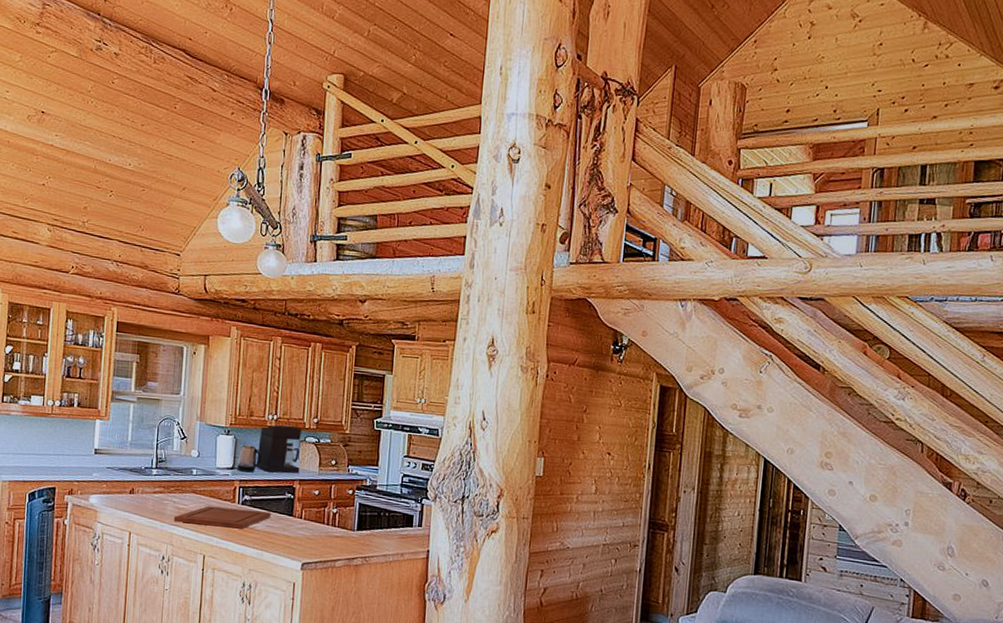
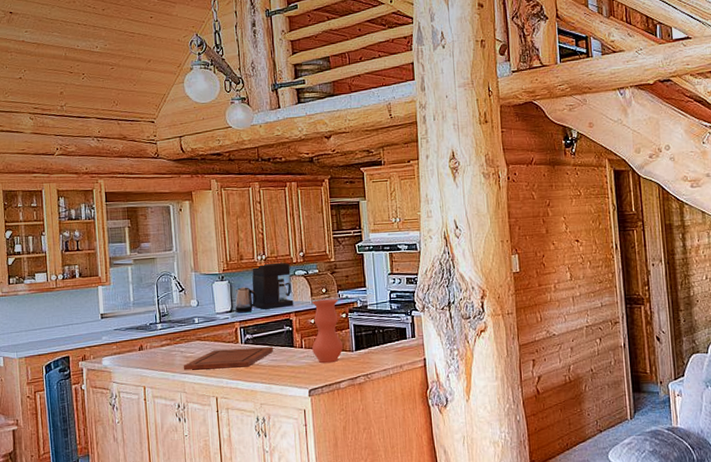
vase: none [312,471,347,539] -> present [311,299,344,364]

